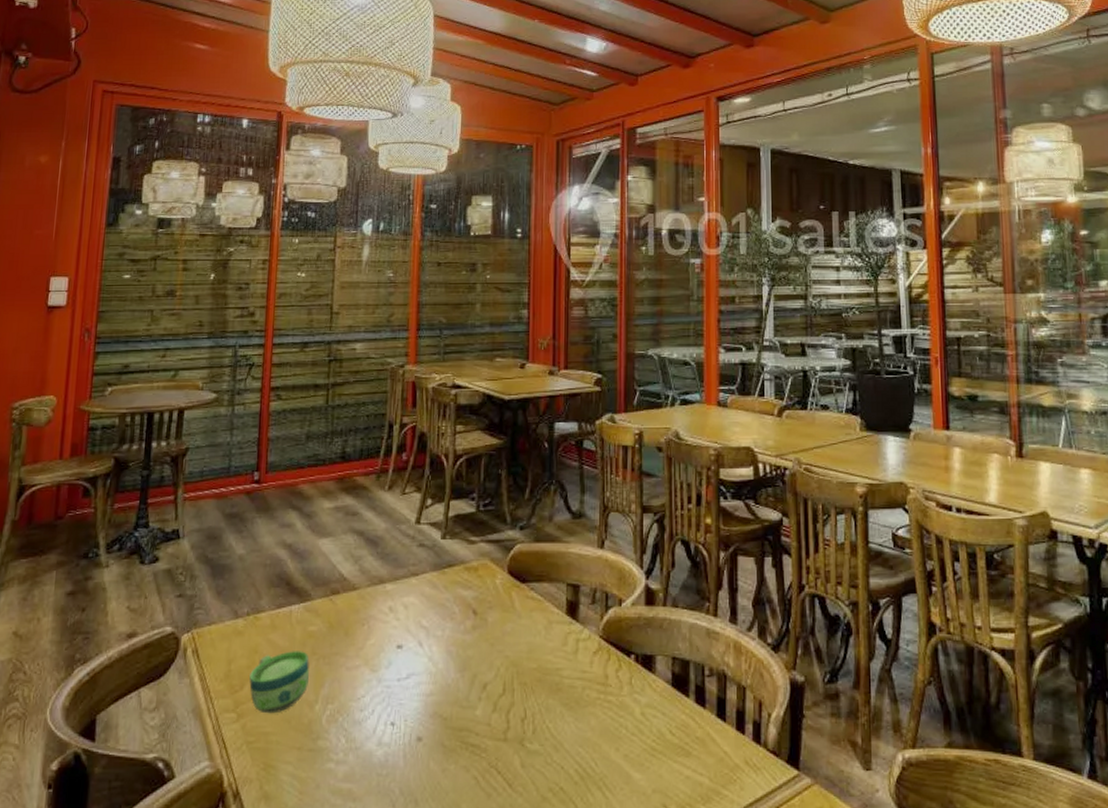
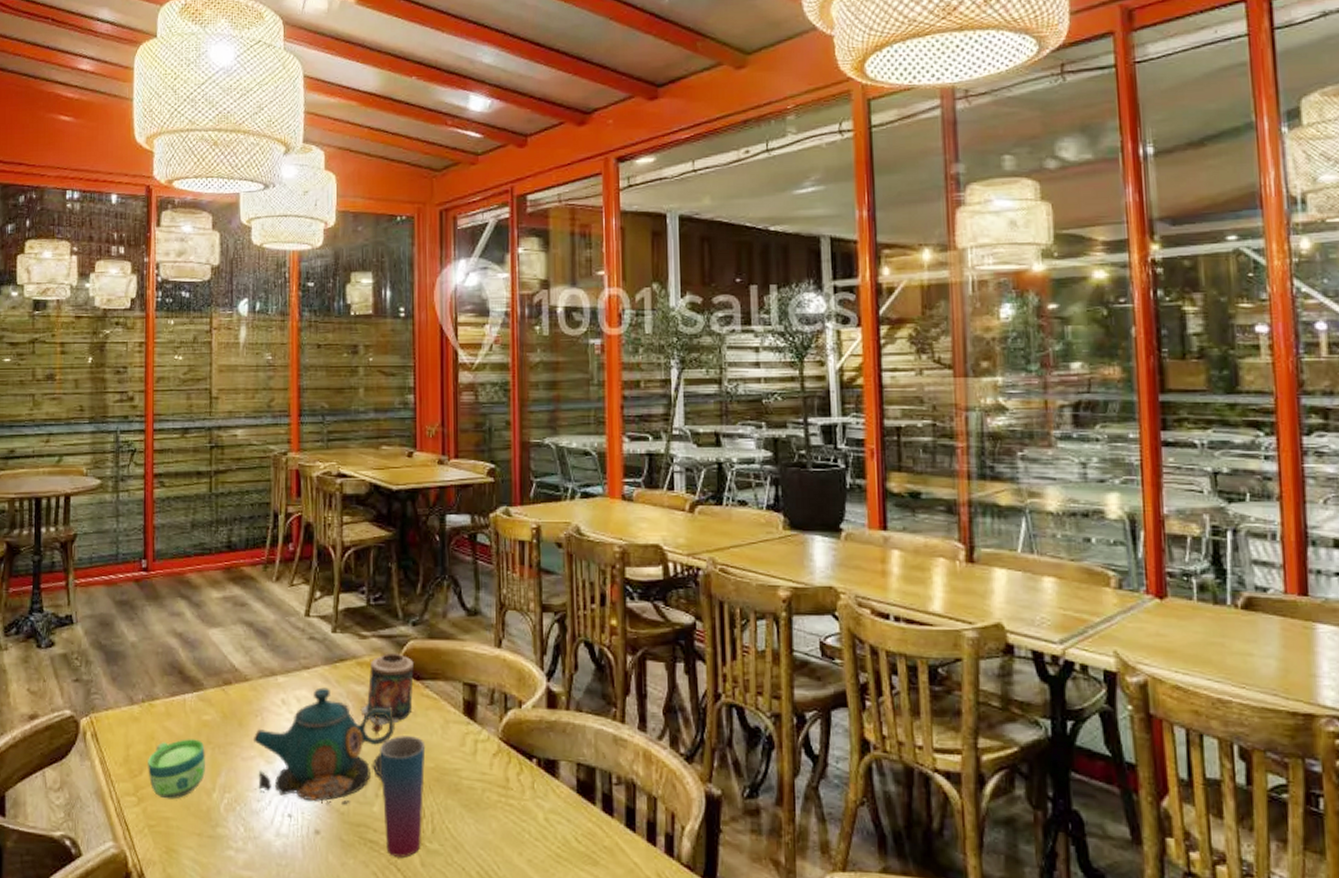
teapot: none [359,593,500,711] -> present [254,687,395,805]
candle: none [468,558,520,629] -> present [362,653,414,726]
cup: none [484,638,529,760] -> present [380,736,426,858]

